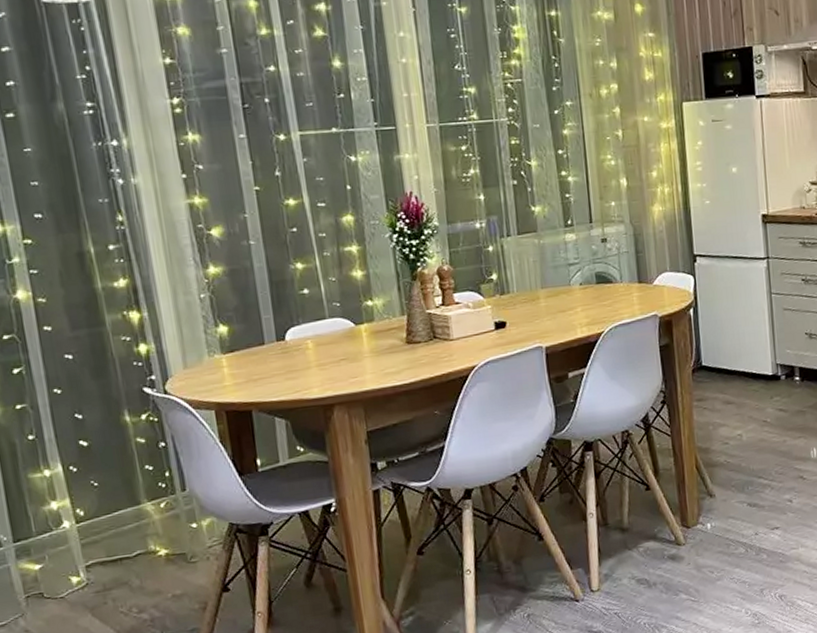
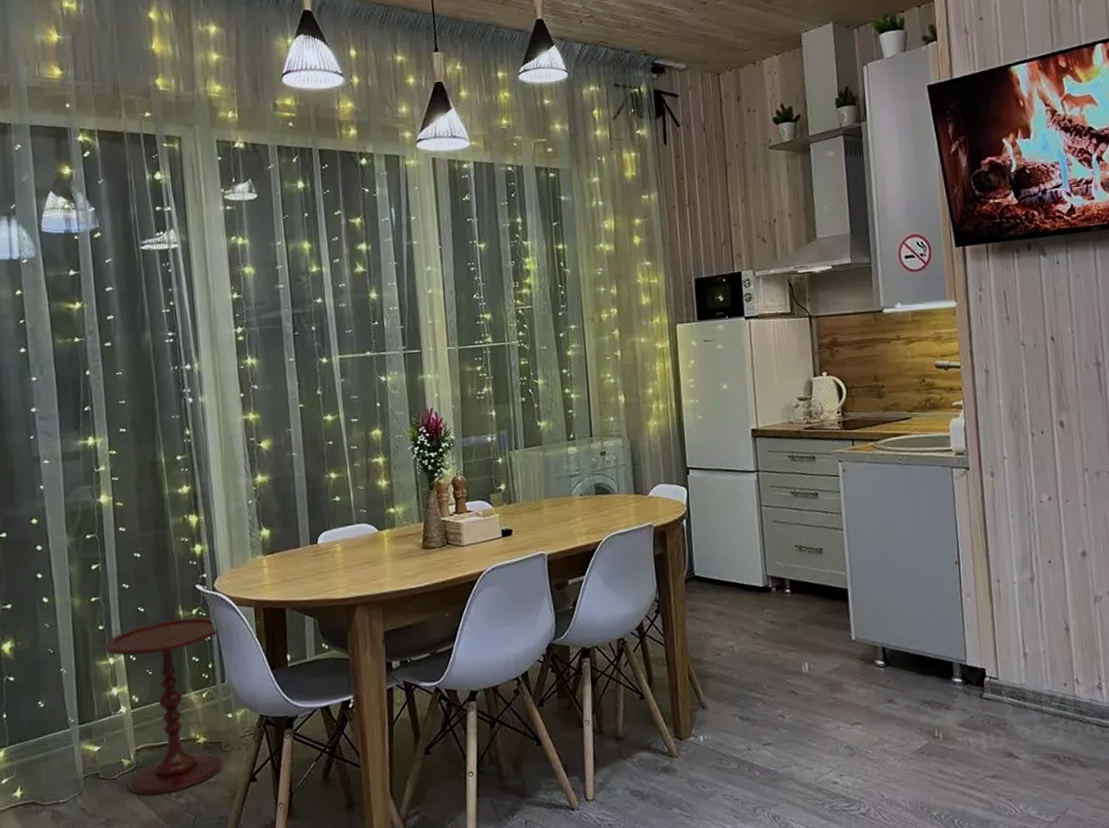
side table: none [36,422,191,613] -> present [103,616,224,796]

